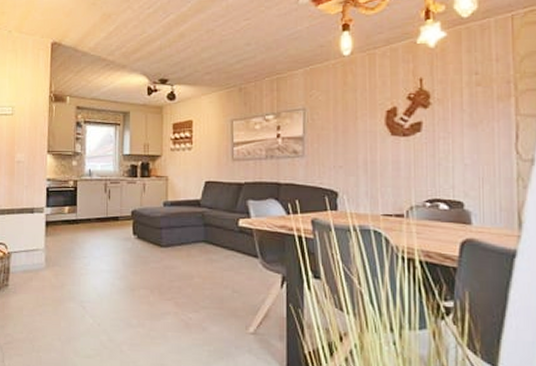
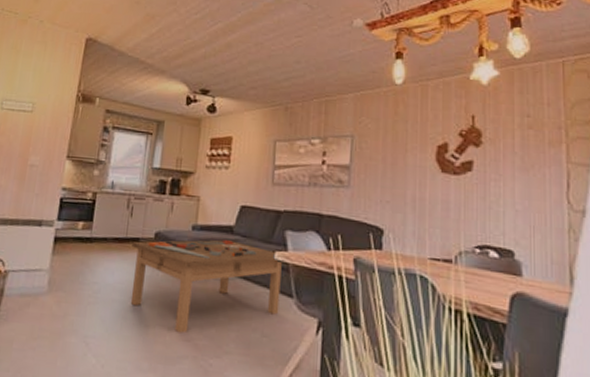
coffee table: none [113,213,249,294] -> present [130,239,285,334]

